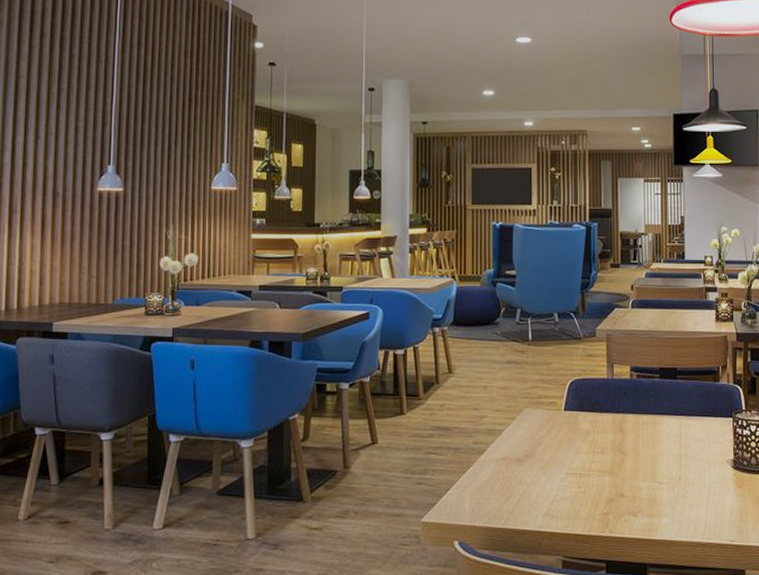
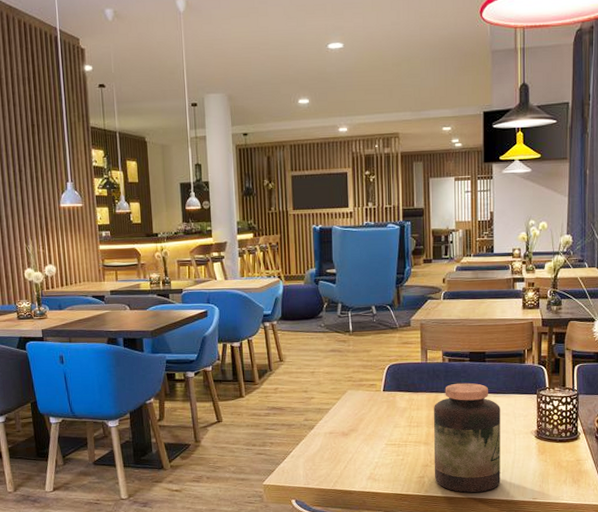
jar: none [620,402,694,533] -> present [433,382,501,493]

